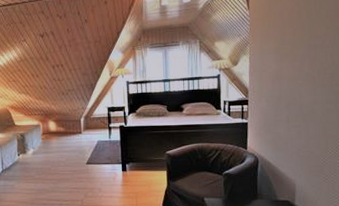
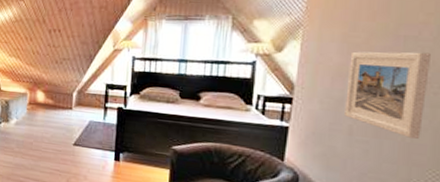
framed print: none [282,55,332,119] -> present [345,51,430,139]

